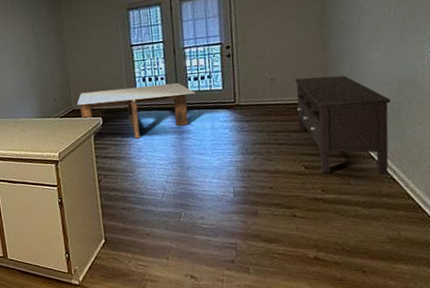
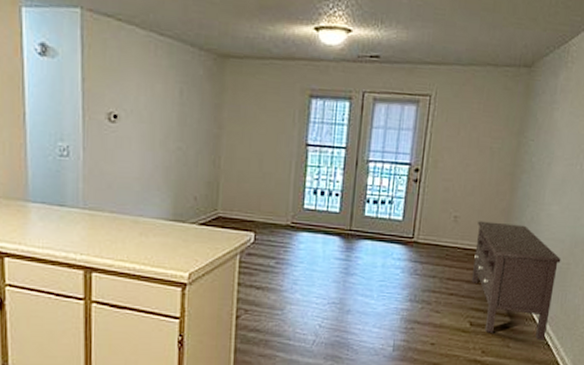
dining table: present [76,82,196,139] -> none [224,196,372,267]

